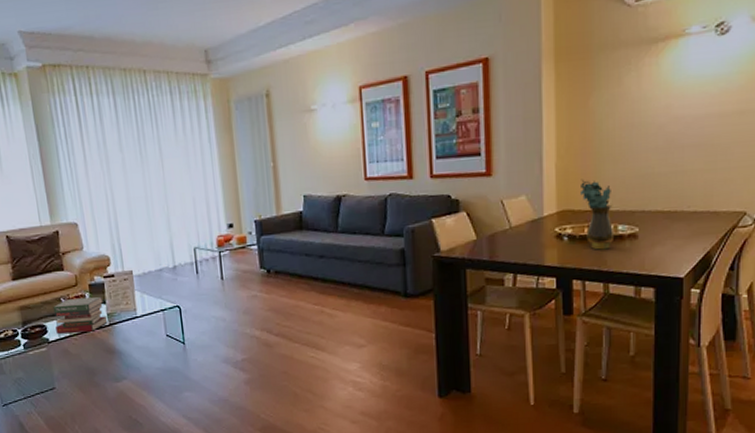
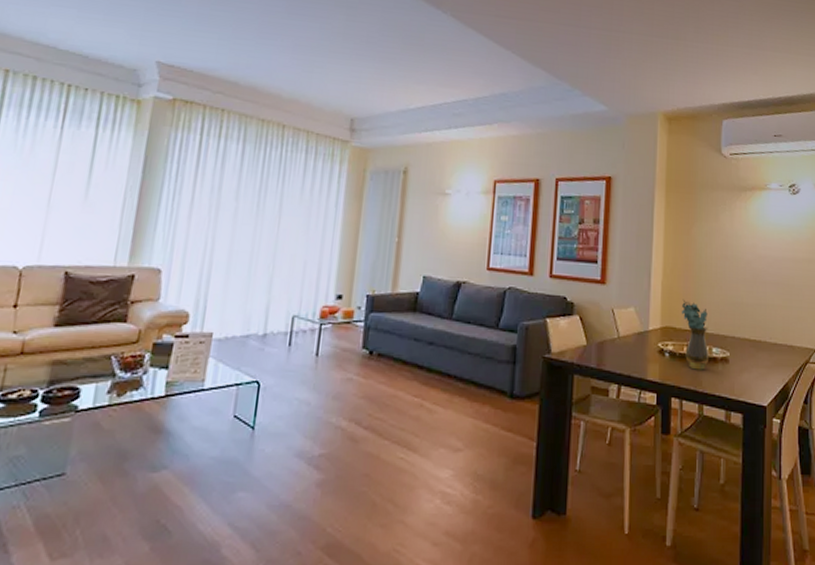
books: present [53,297,108,334] -> none [91,358,166,402]

